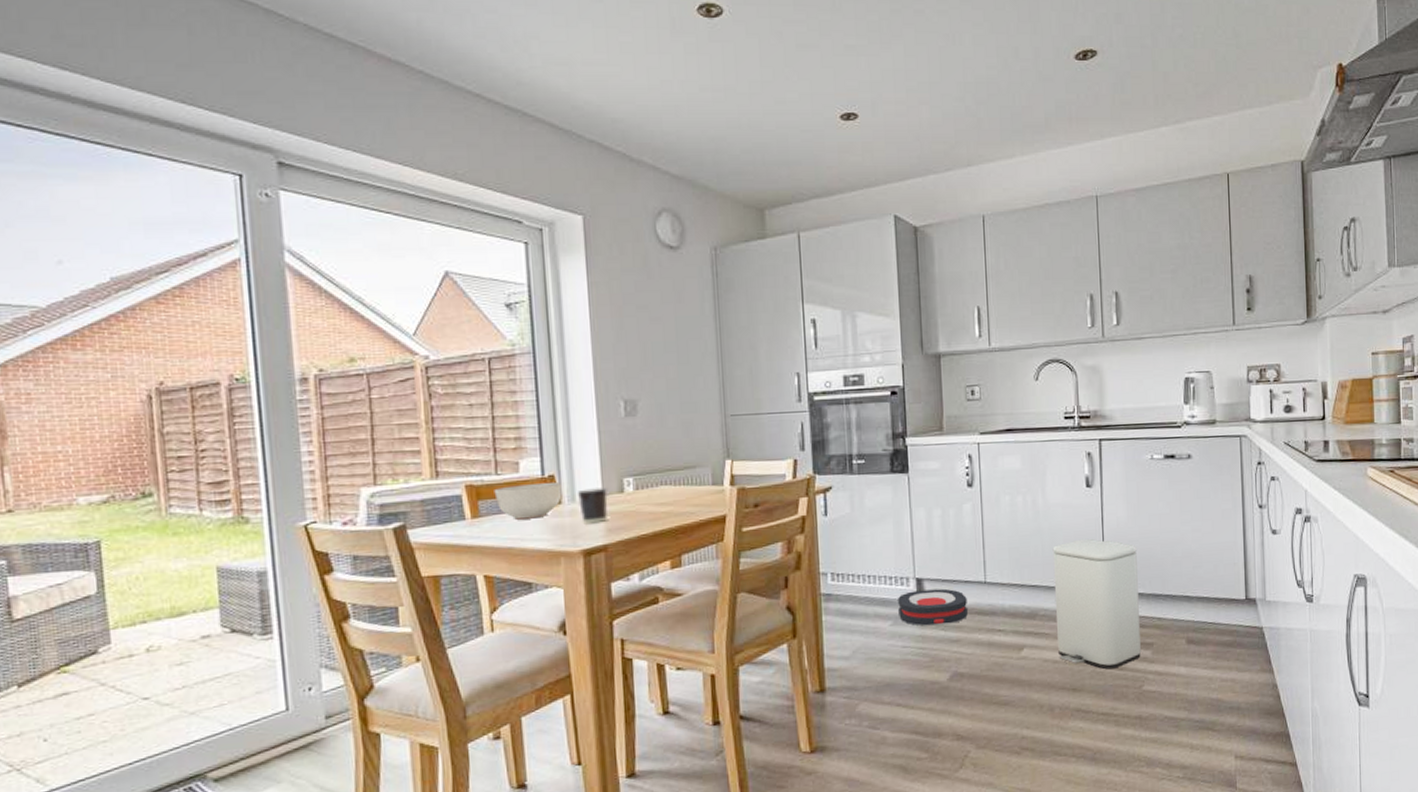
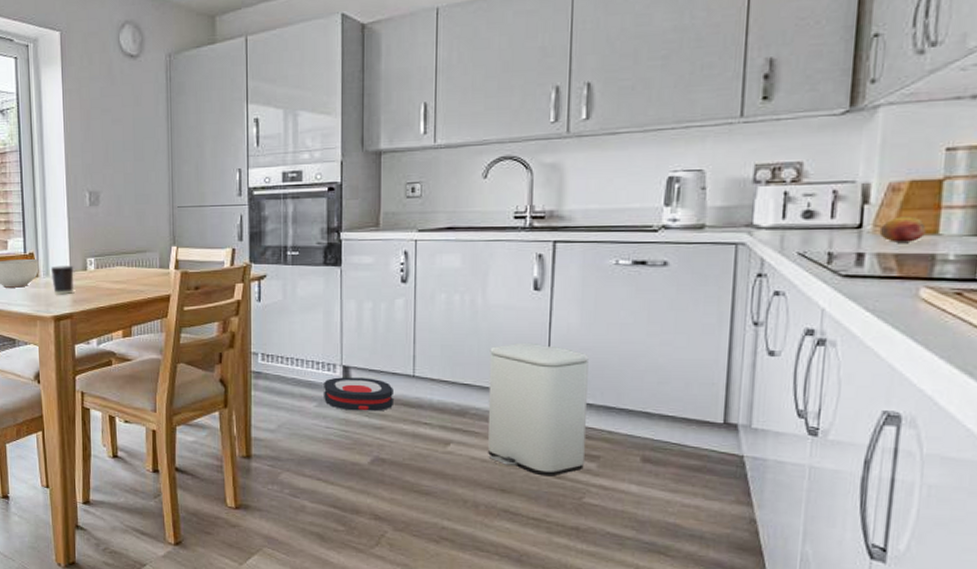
fruit: none [1336,409,1366,431] -> present [879,216,926,243]

